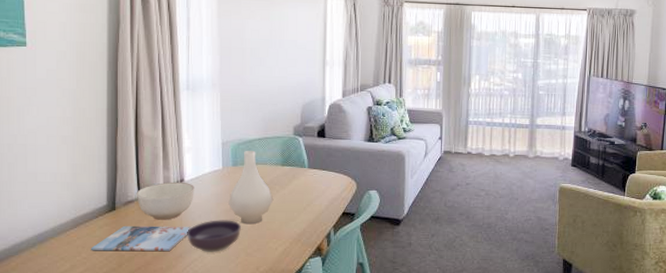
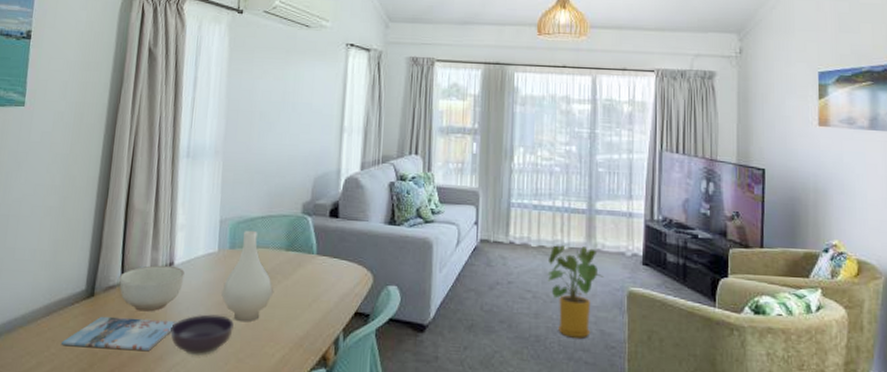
house plant: none [497,152,542,224] -> present [547,244,604,338]

